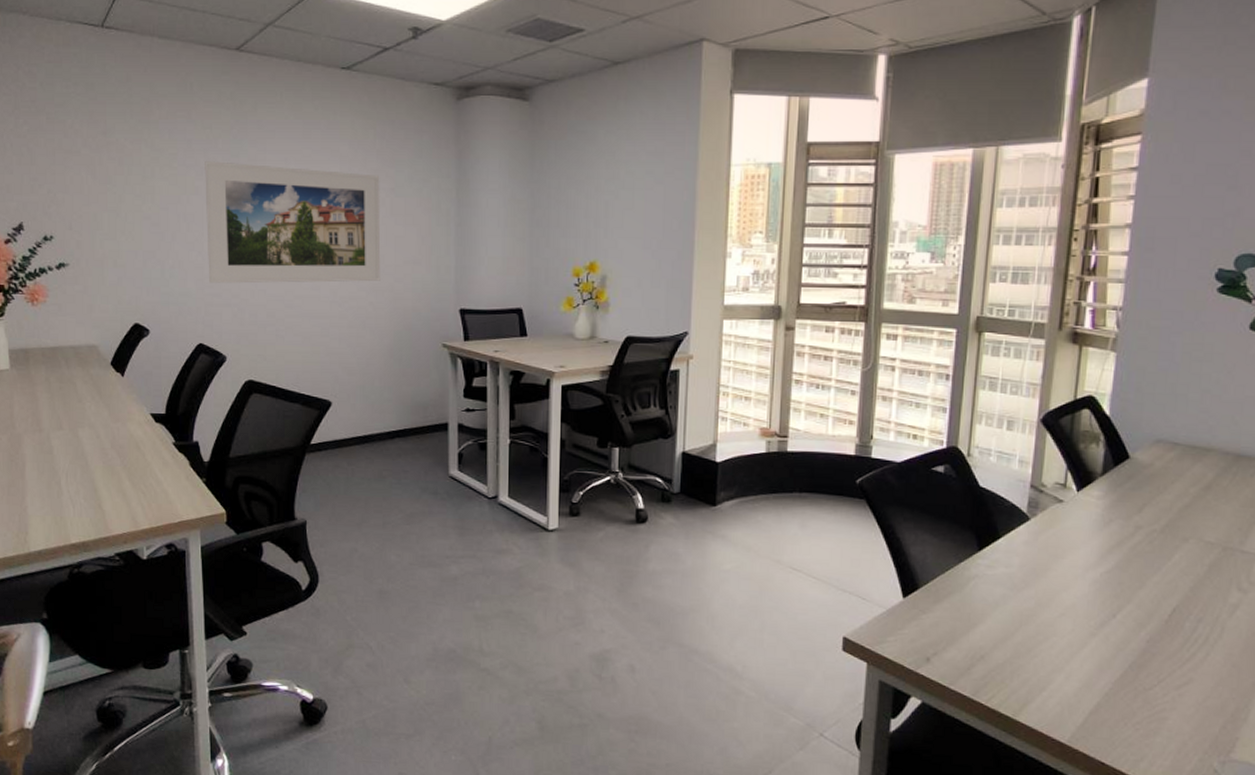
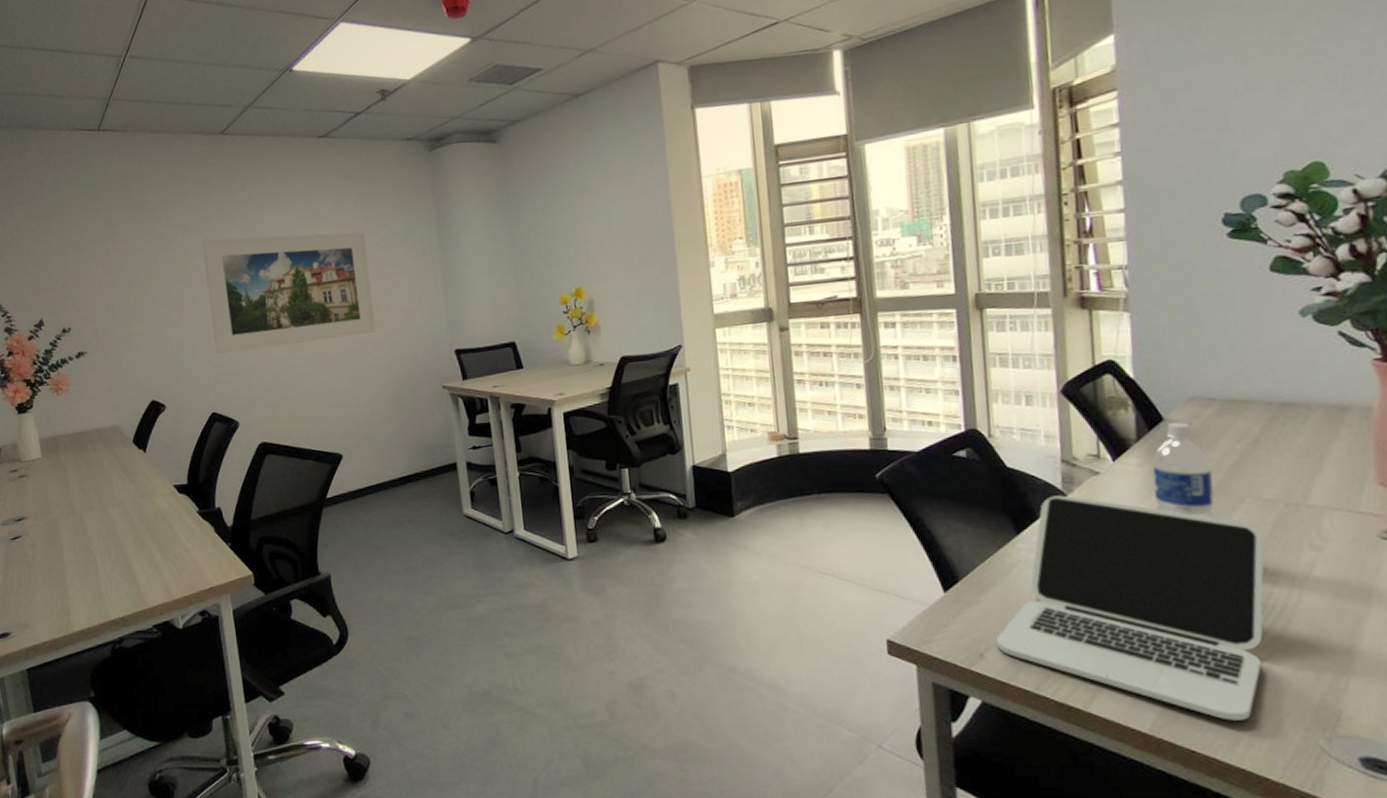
laptop: none [943,518,1198,740] -> present [995,495,1264,721]
water bottle: none [1108,462,1165,554] -> present [1151,422,1214,518]

